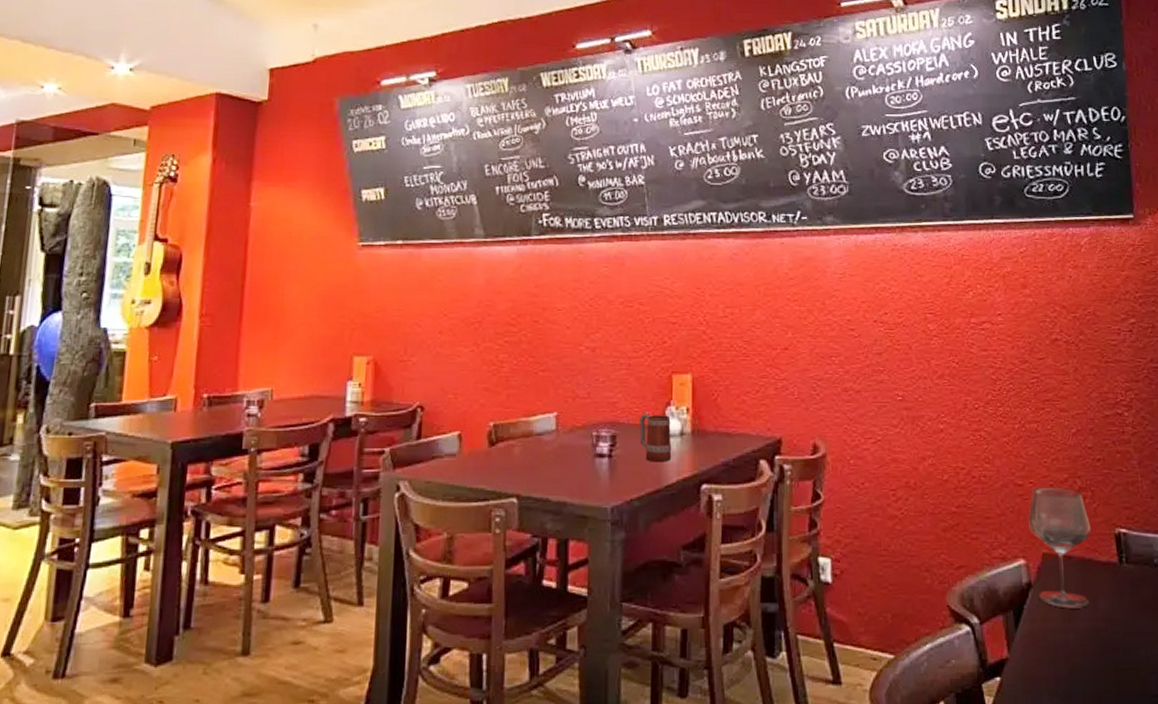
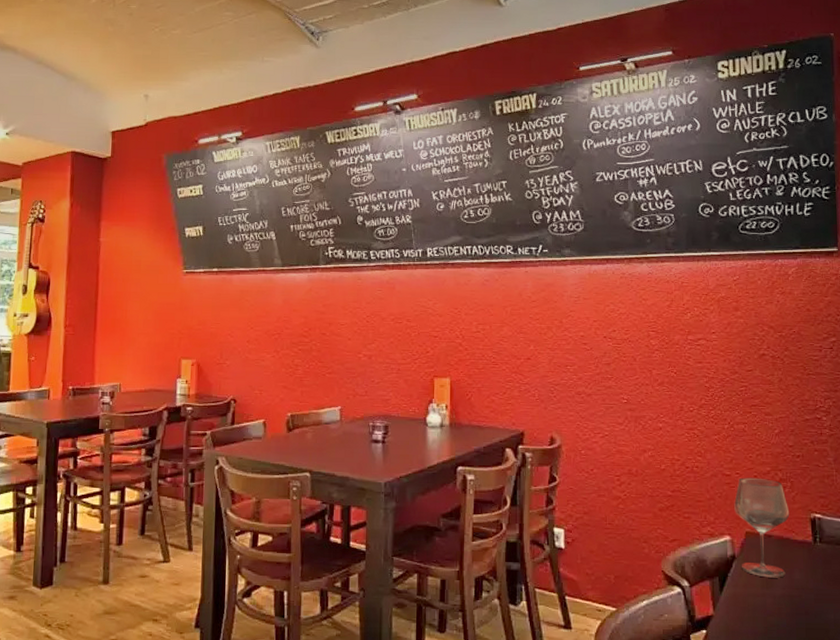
beer mug: present [639,413,672,462] -> none [407,409,434,448]

